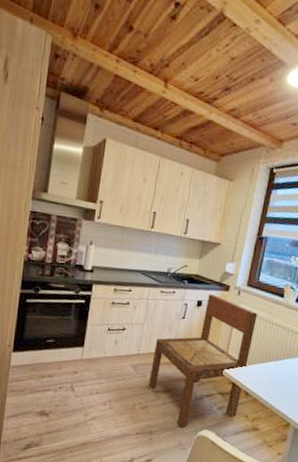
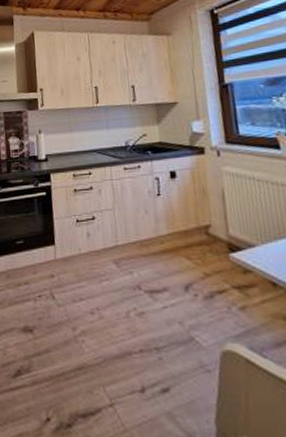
dining chair: present [148,294,258,428] -> none [133,161,270,340]

